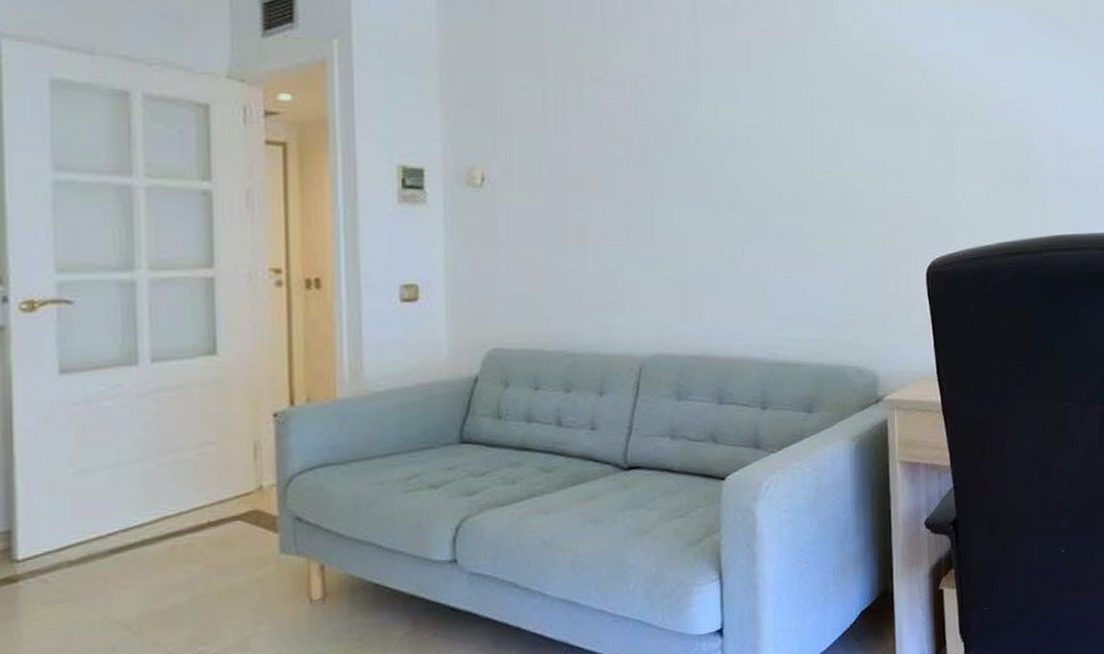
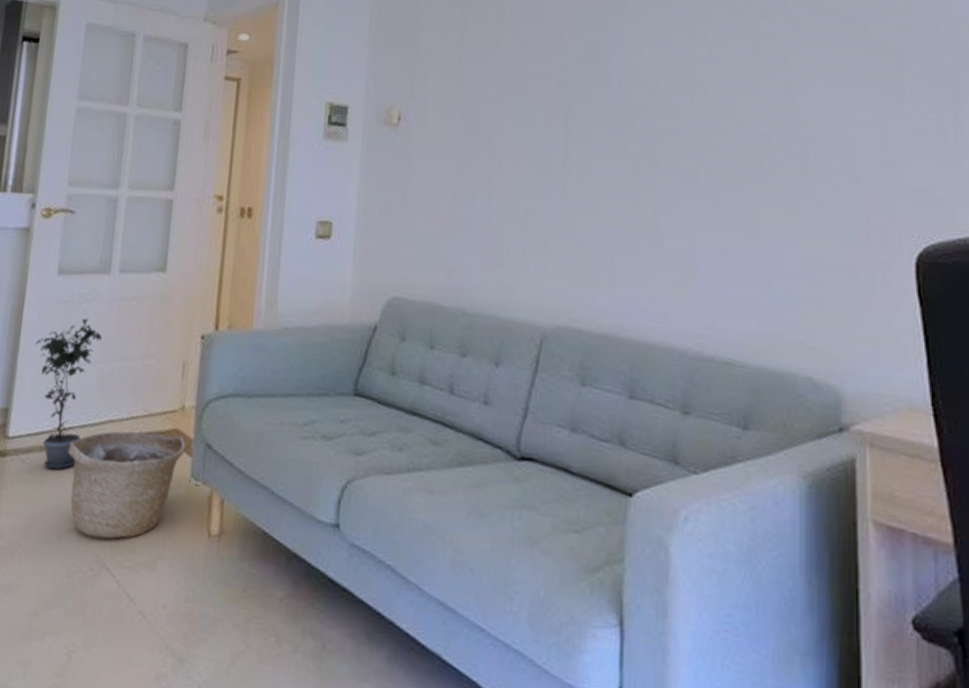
potted plant: none [38,416,138,582] -> present [35,318,102,470]
basket: none [111,515,270,637] -> present [68,431,186,539]

